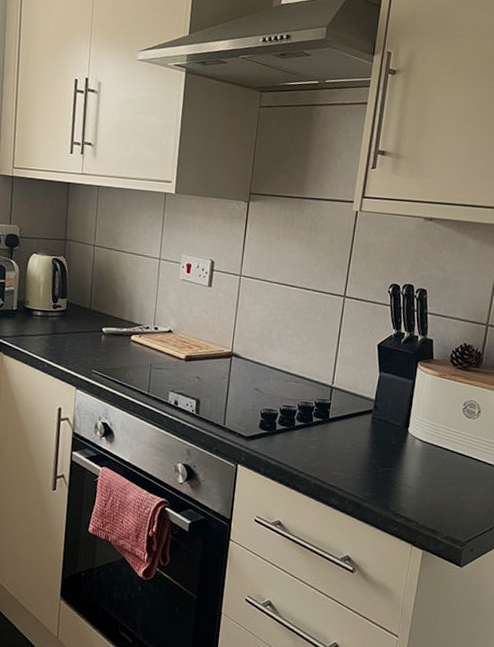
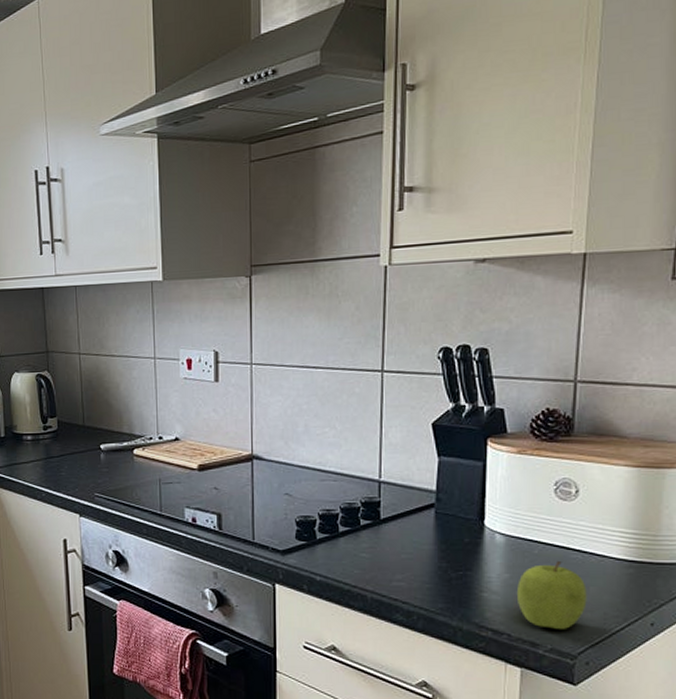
fruit: none [425,466,478,522] -> present [516,561,587,630]

